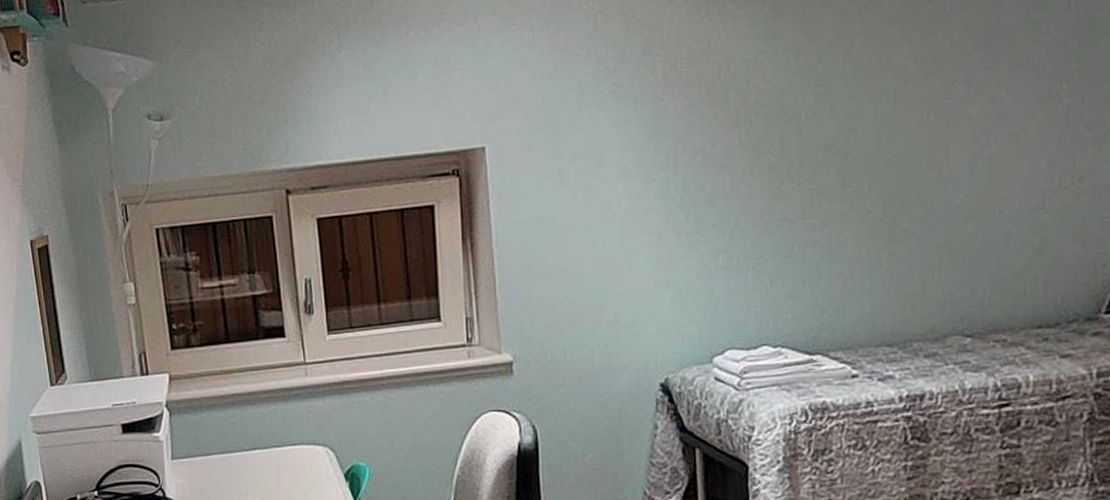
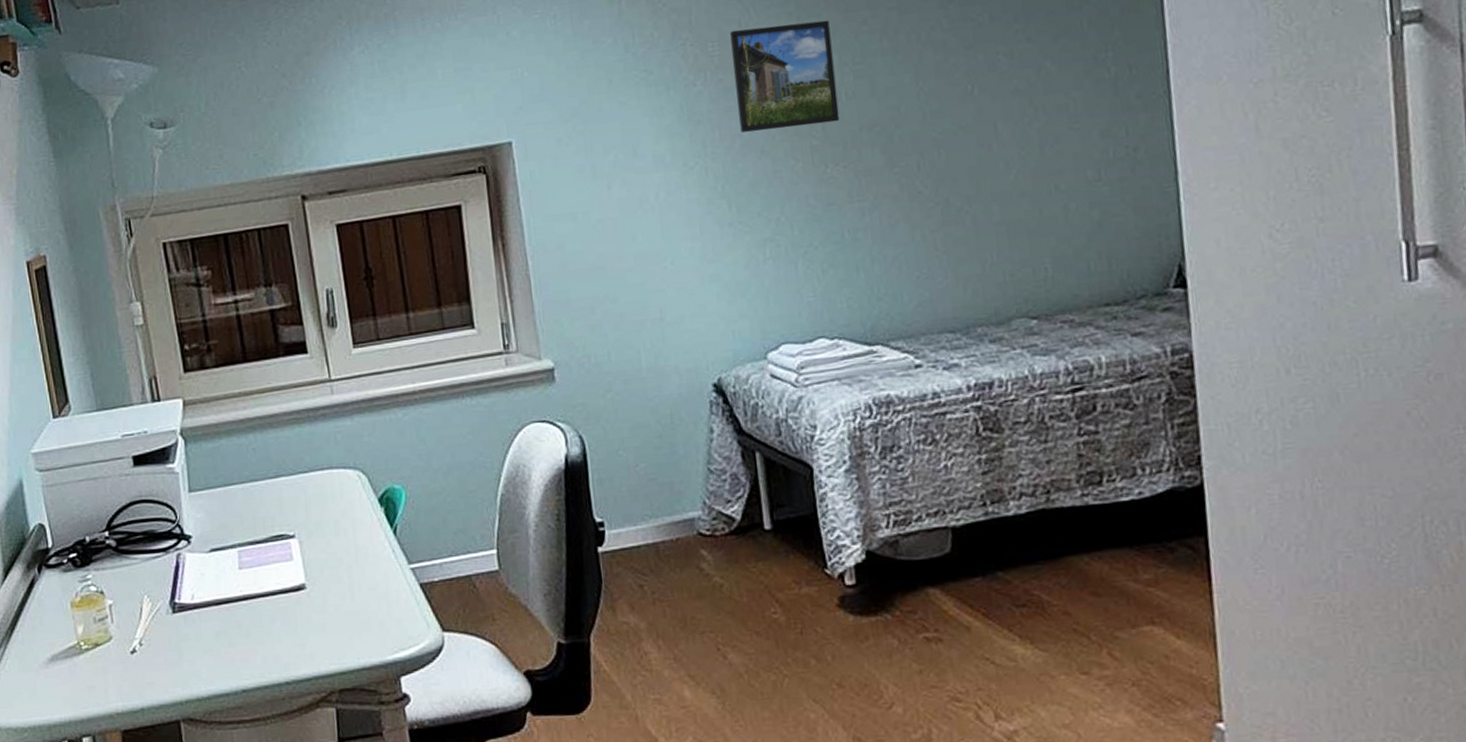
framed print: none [699,42,798,147] -> present [730,20,840,132]

